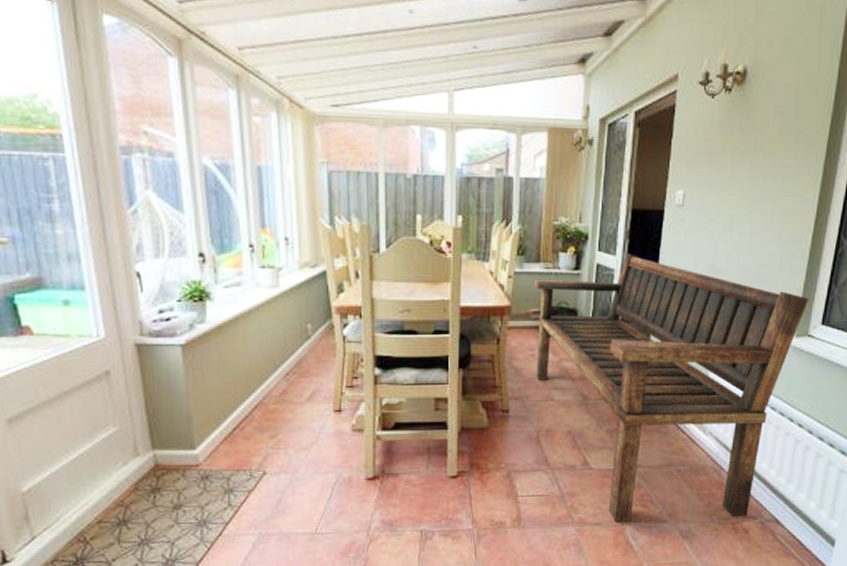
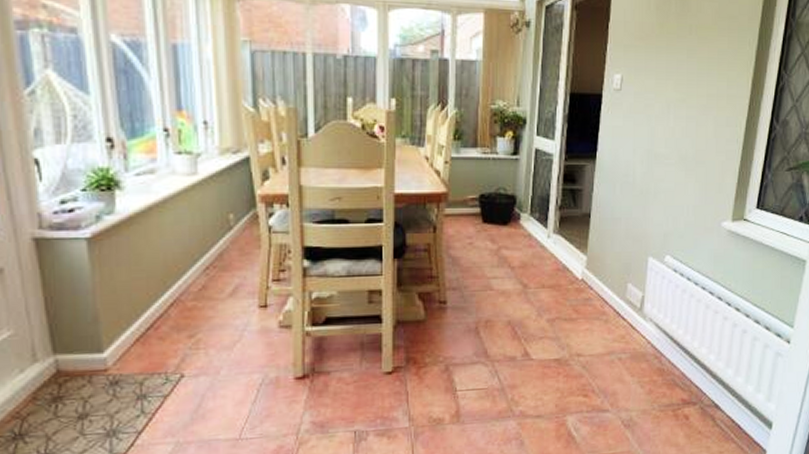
bench: present [534,253,809,522] -> none [471,138,745,414]

